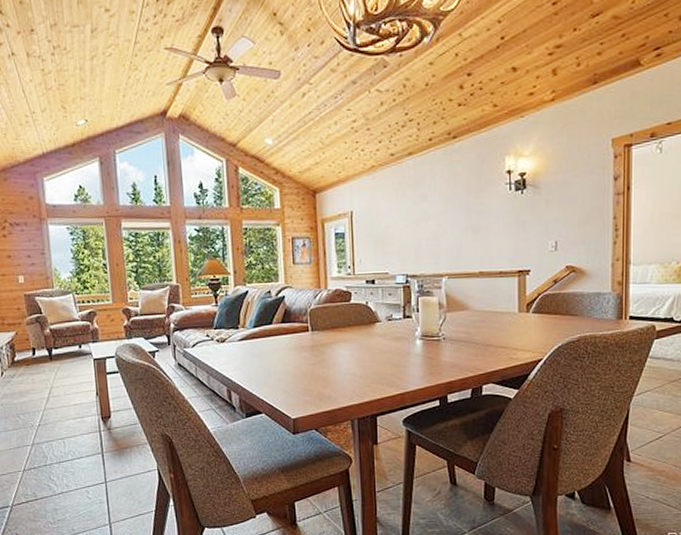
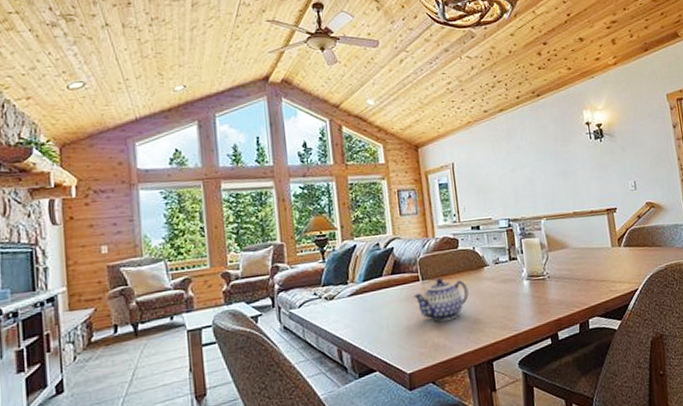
teapot: none [301,331,358,373] -> present [413,278,469,322]

